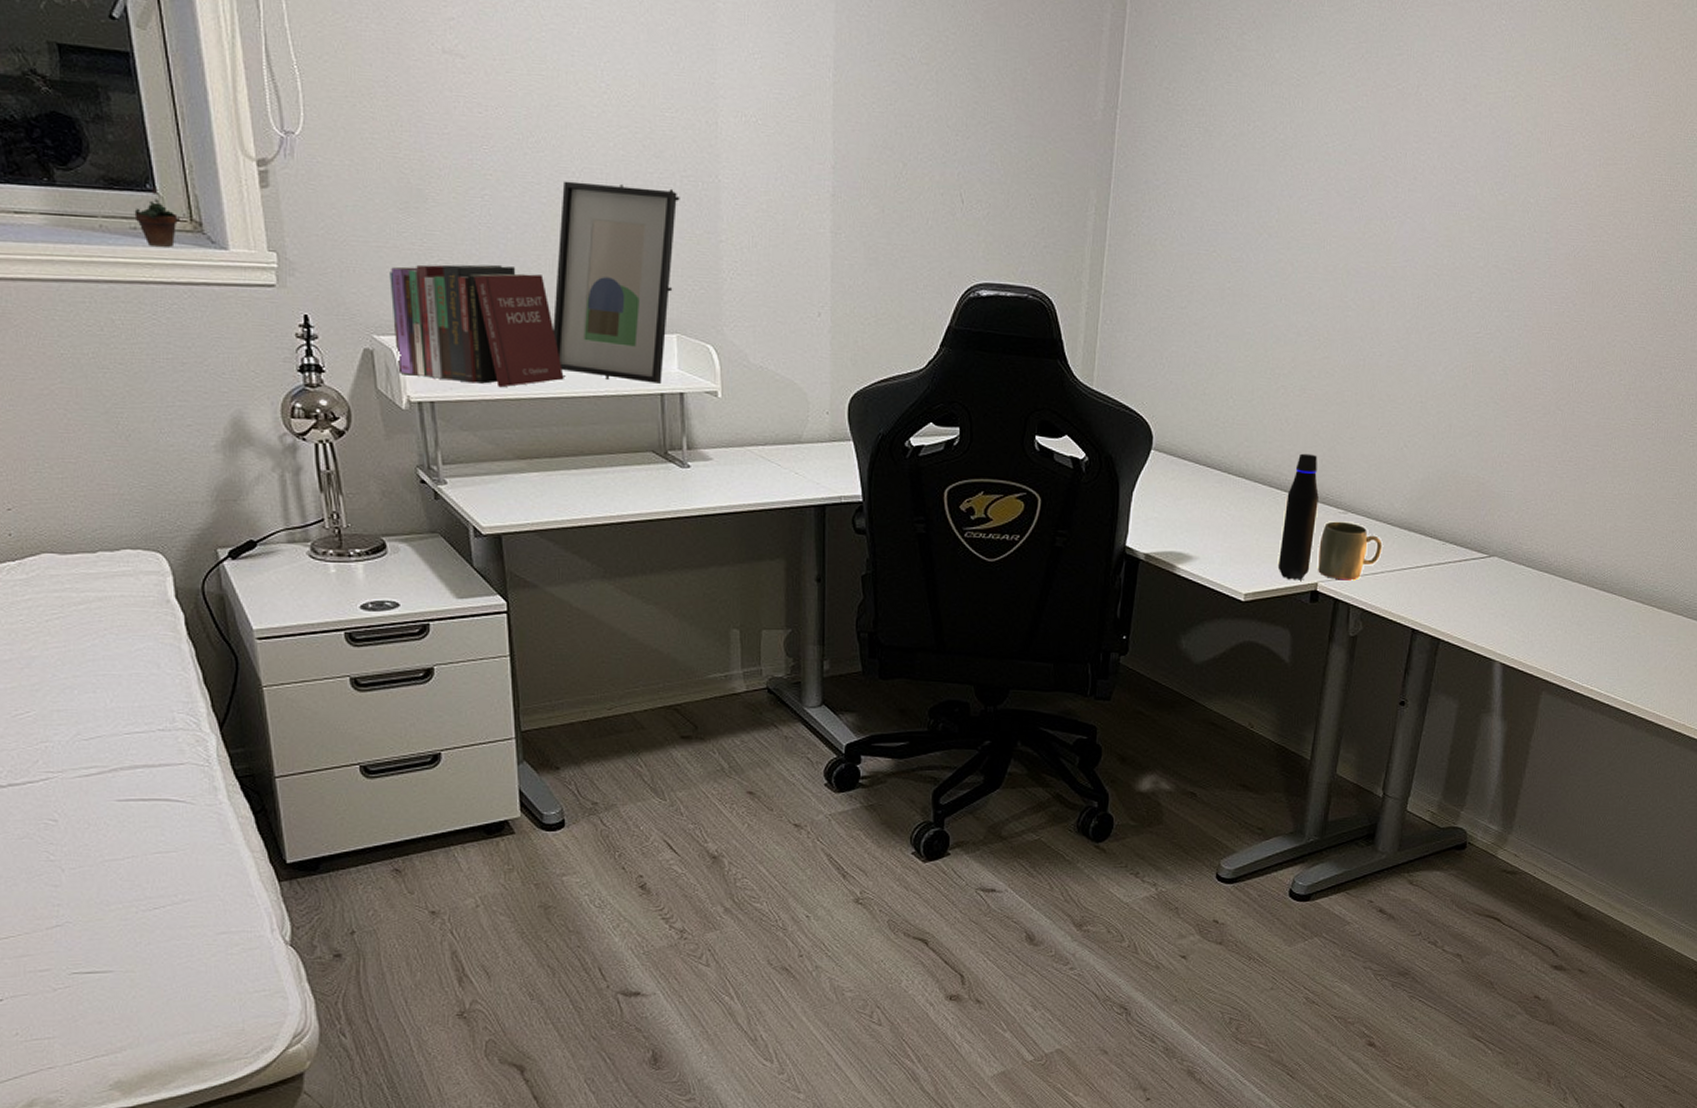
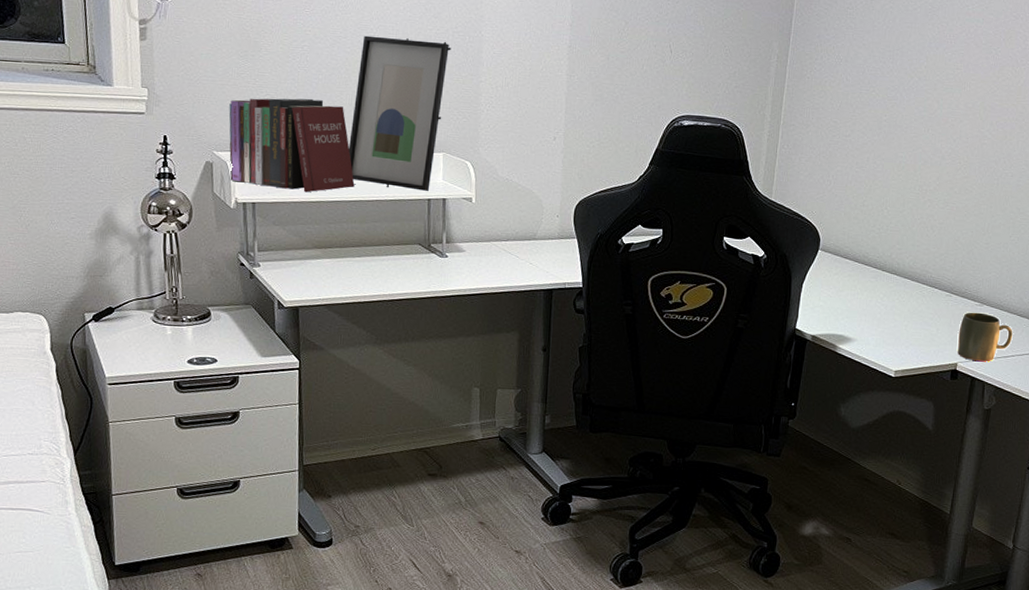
succulent plant: present [134,187,178,249] -> none [47,40,79,85]
water bottle: present [1277,453,1319,580] -> none [923,255,959,361]

